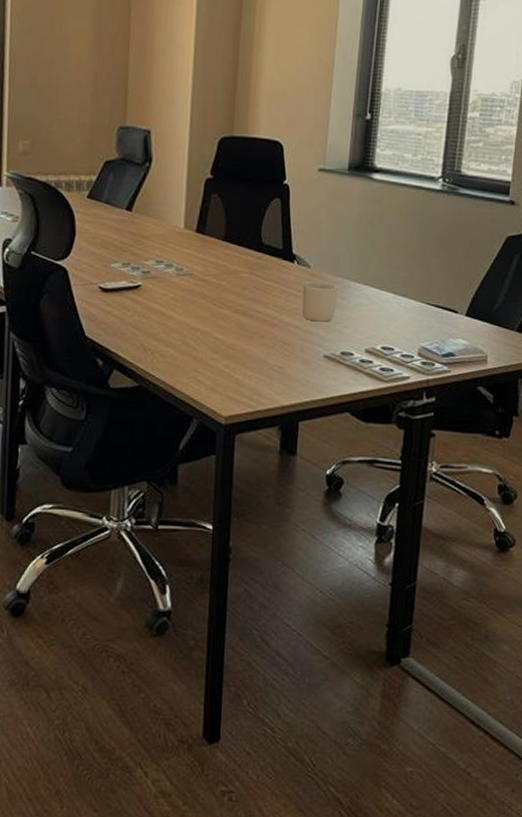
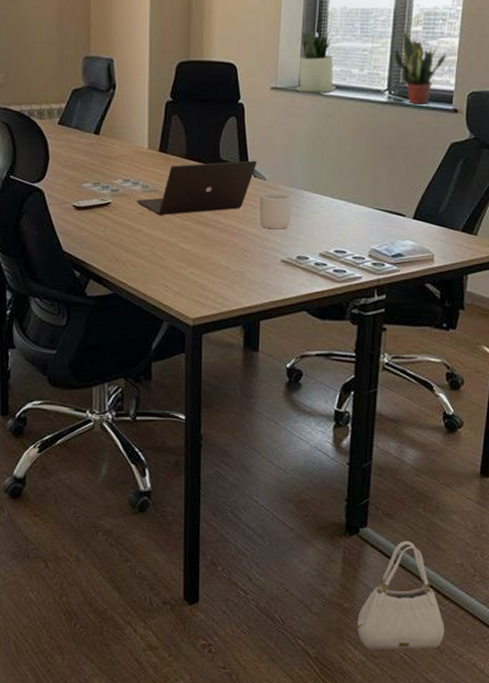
laptop: none [169,246,302,302] -> present [137,160,258,215]
planter: none [345,111,387,178] -> present [296,31,336,93]
handbag: none [395,672,493,798] -> present [356,540,445,649]
potted plant: none [449,116,503,195] -> present [394,30,446,106]

